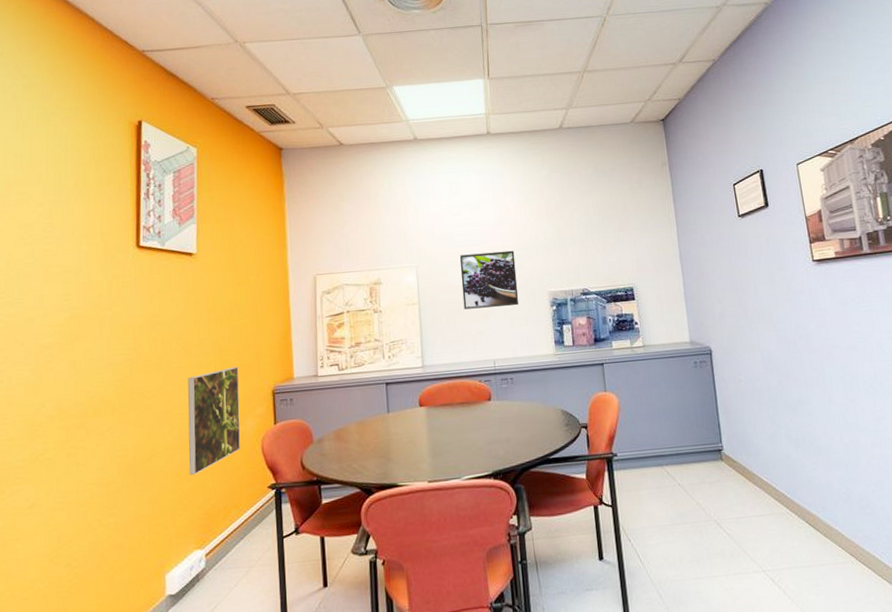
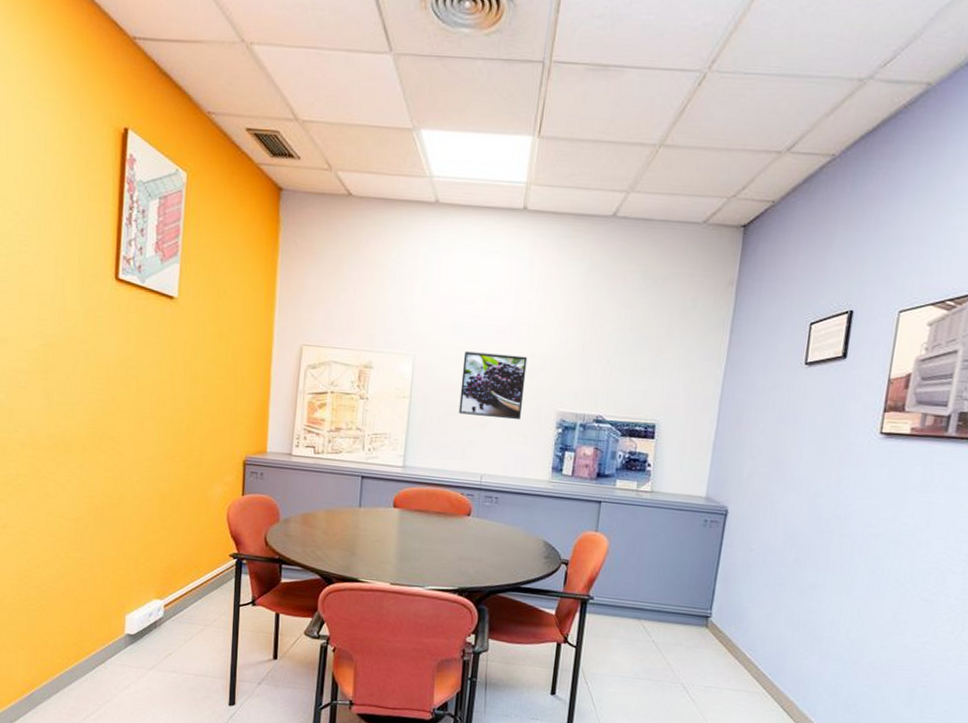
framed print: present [187,366,241,475] -> none [154,428,212,529]

